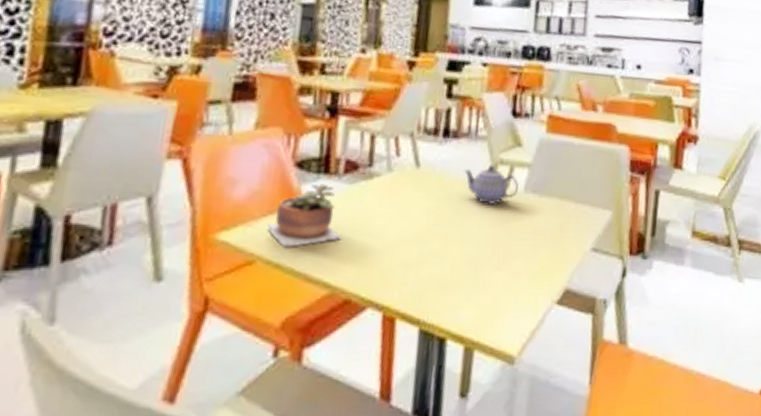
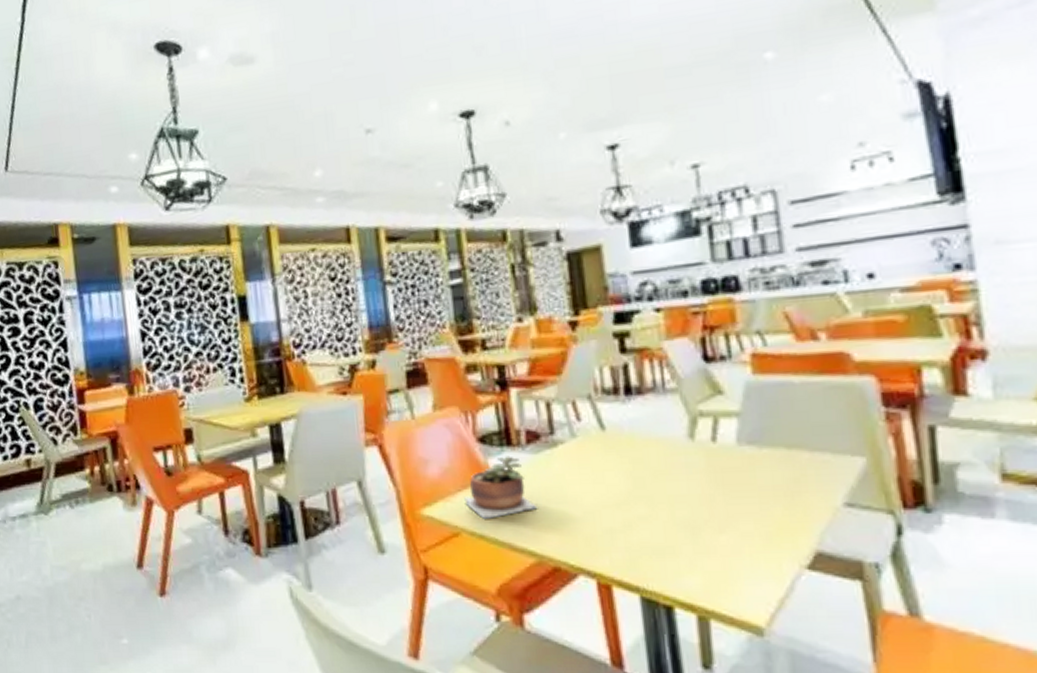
teapot: present [463,165,519,206] -> none [656,418,729,463]

